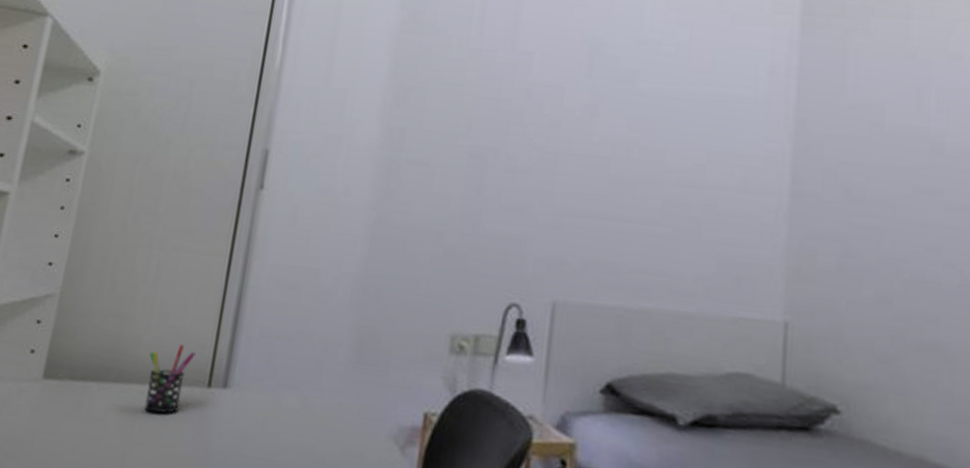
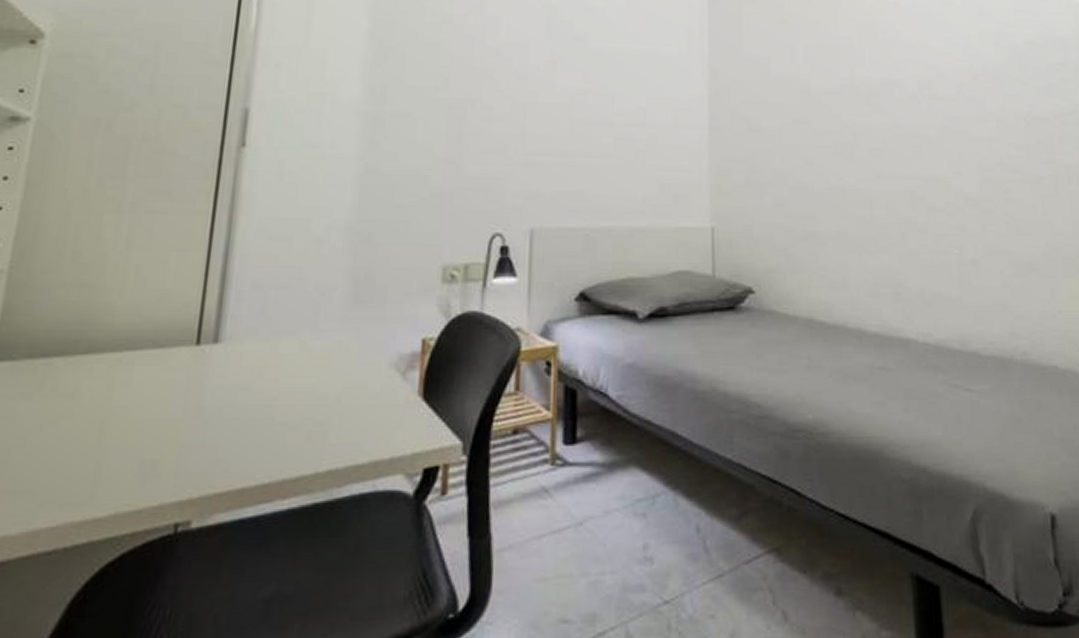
pen holder: present [144,344,196,414] -> none [123,306,180,379]

